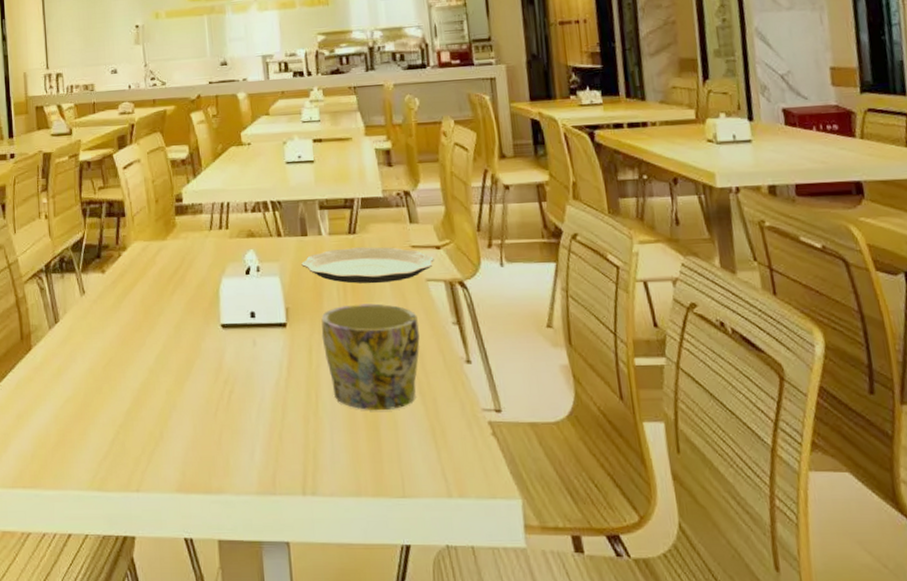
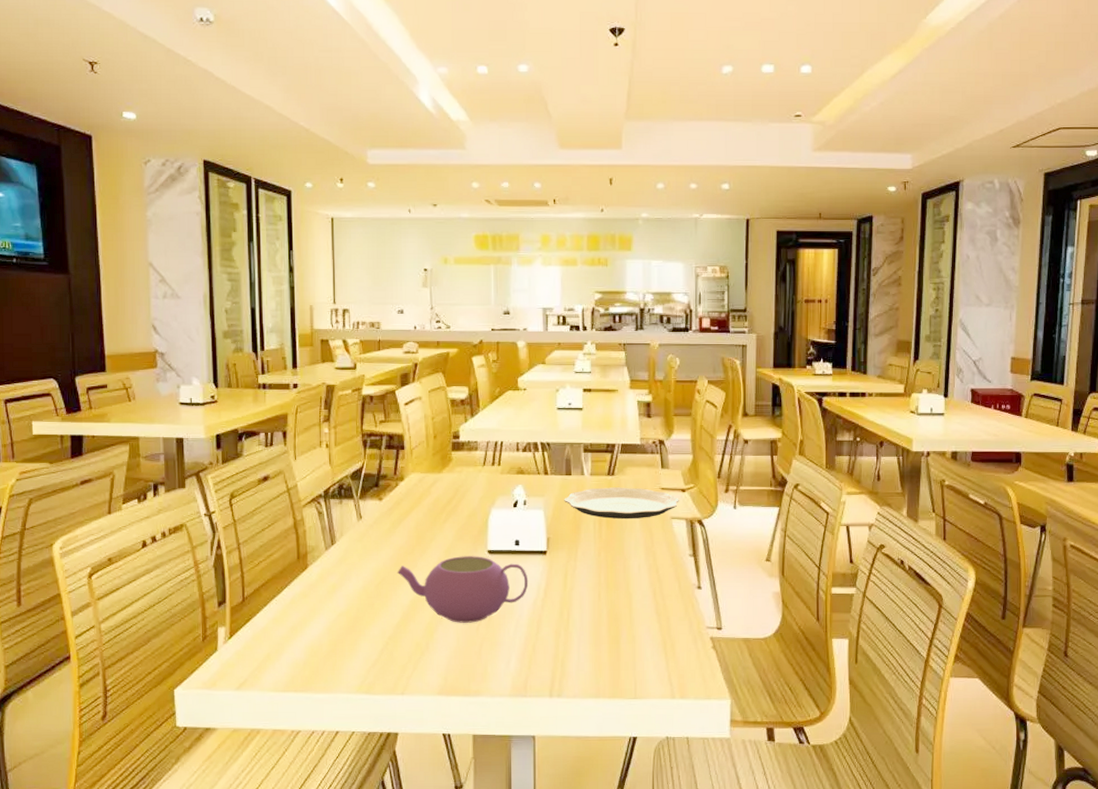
teapot: none [124,331,269,408] -> present [397,556,529,623]
mug: present [321,303,420,411] -> none [577,536,660,628]

